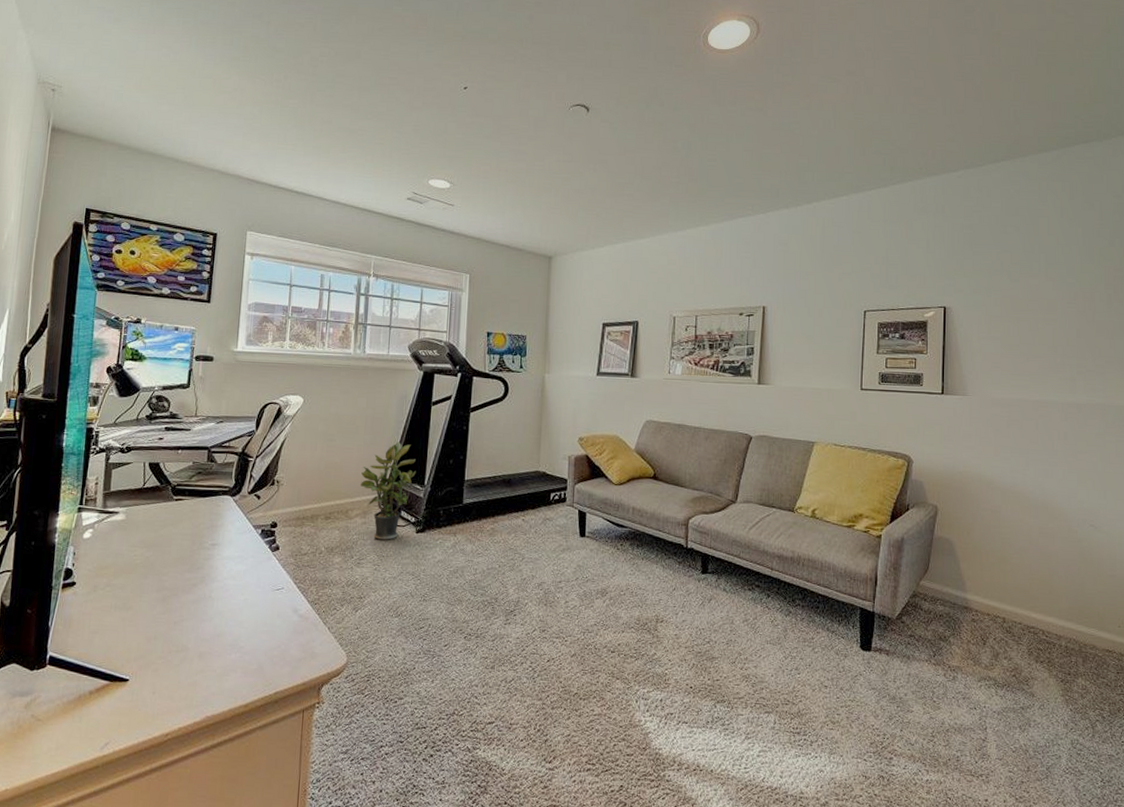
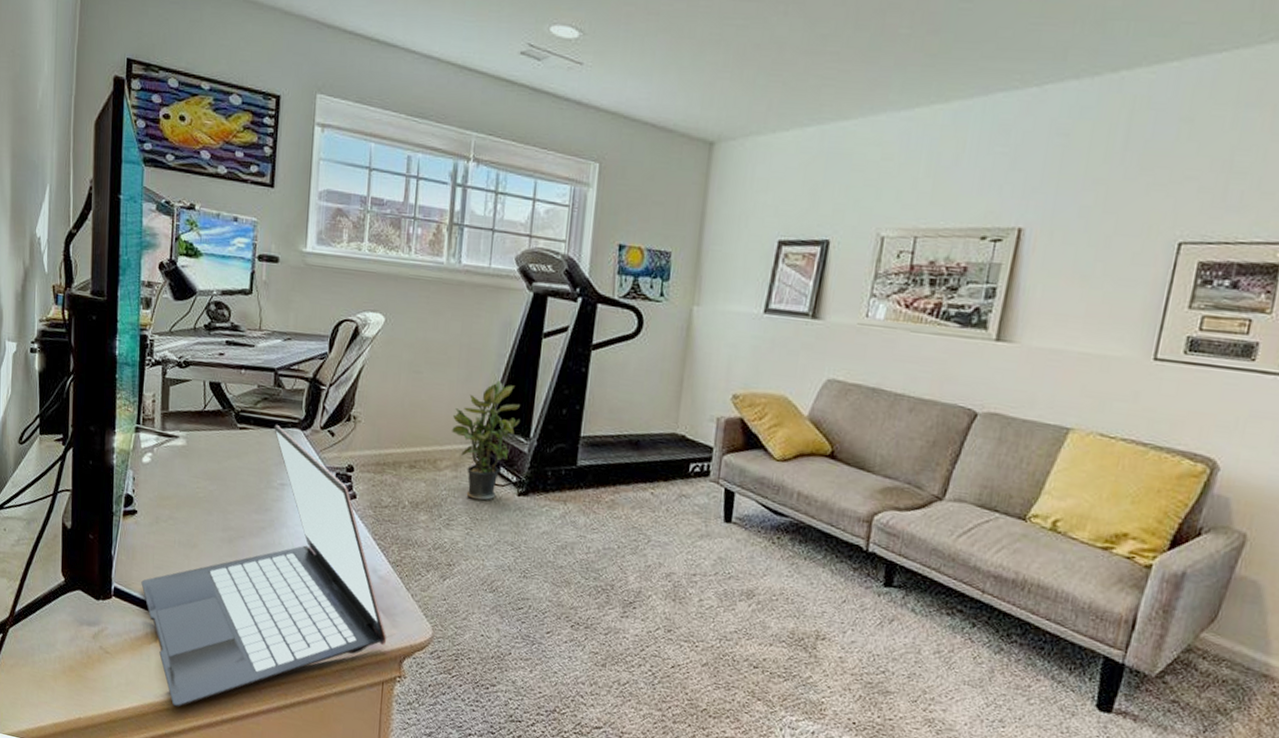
laptop: none [76,494,307,764] -> present [141,425,387,708]

